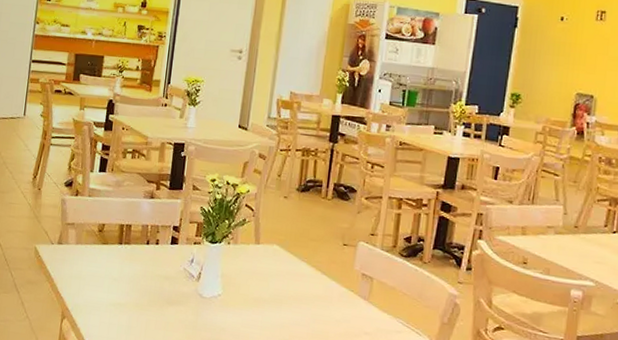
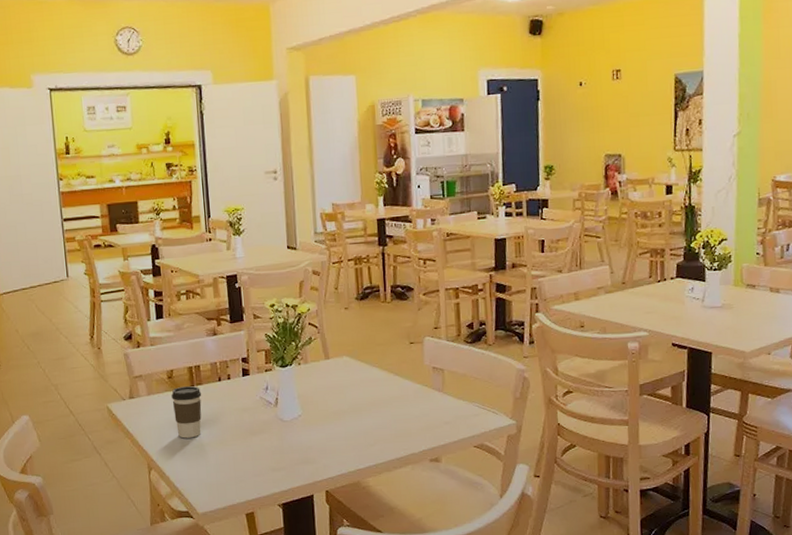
coffee cup: none [97,242,128,295] -> present [171,386,202,439]

